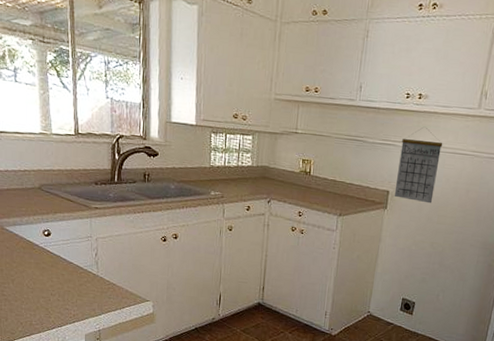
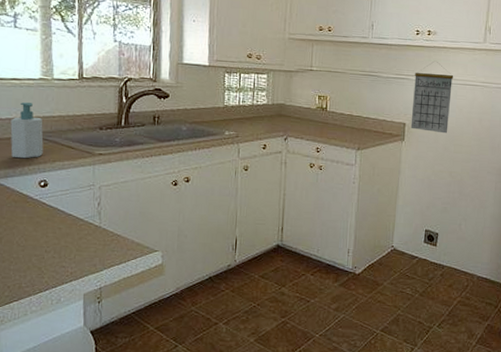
soap bottle: none [16,155,46,209] -> present [10,102,44,159]

